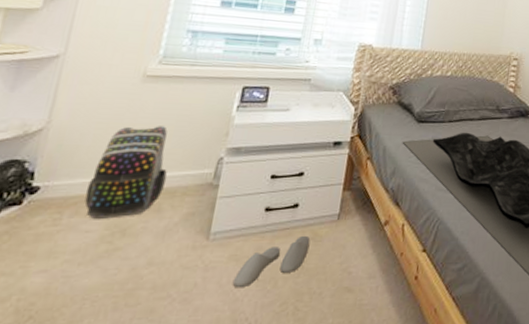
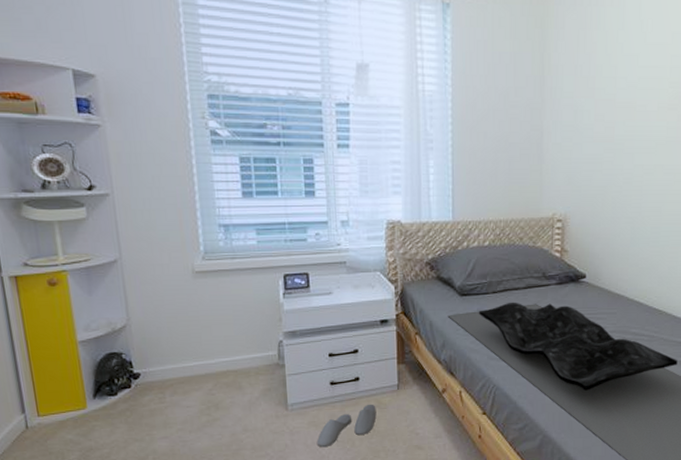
backpack: present [84,126,168,220] -> none [177,316,239,398]

